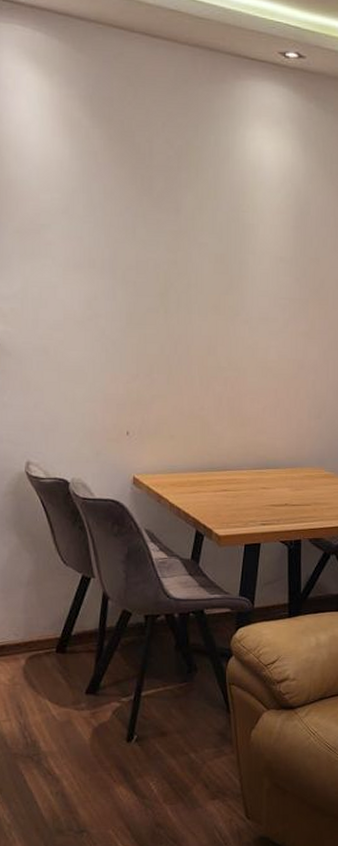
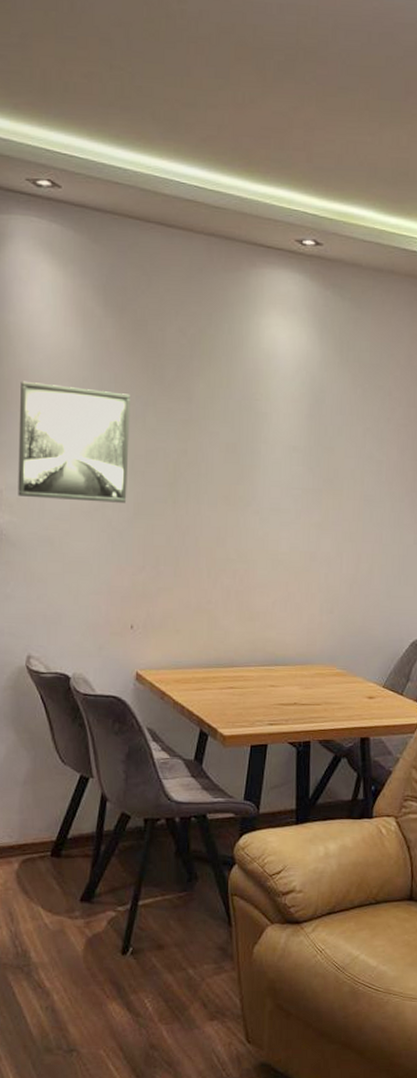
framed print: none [10,191,120,313] -> present [18,381,130,503]

